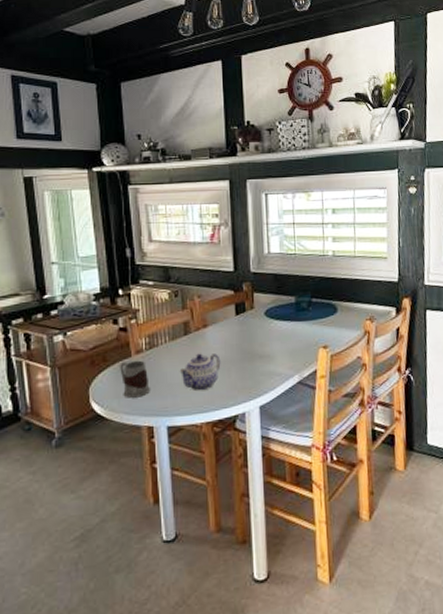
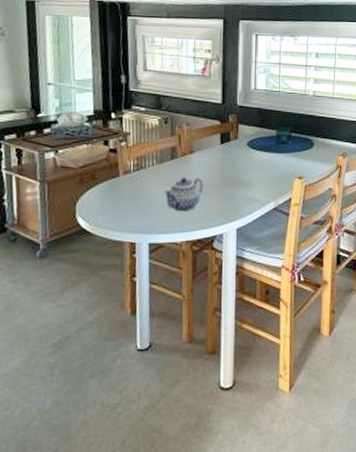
mug: present [120,360,151,398] -> none [107,180,136,215]

